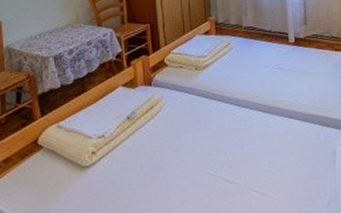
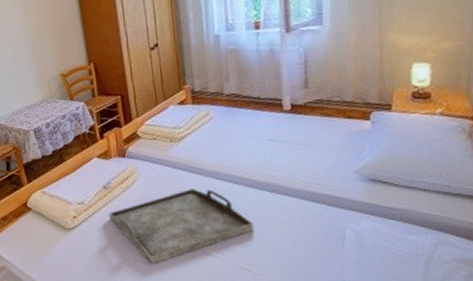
serving tray: none [131,115,267,198] -> present [109,189,255,264]

